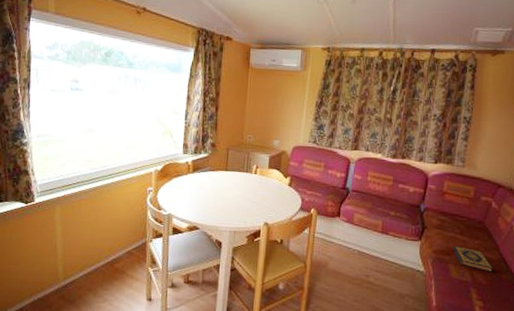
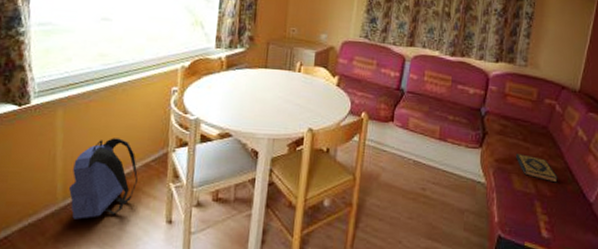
backpack: none [68,230,122,296] -> present [69,138,138,220]

